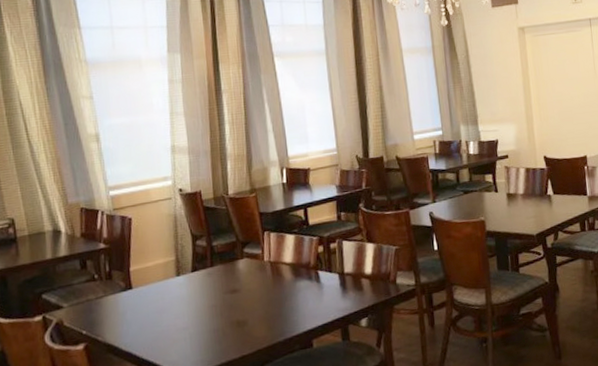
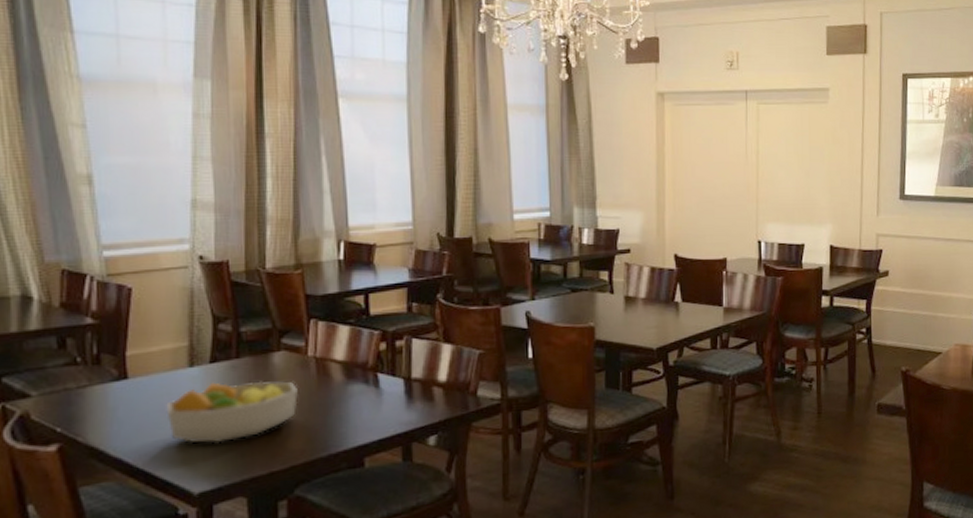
fruit bowl: none [161,283,259,336] -> present [166,381,298,444]

